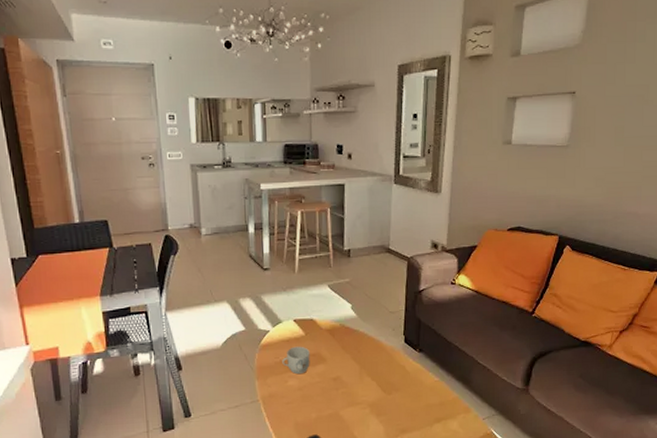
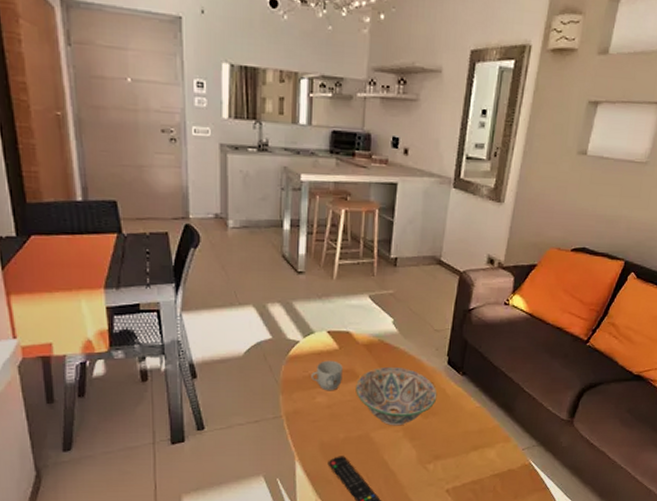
decorative bowl: none [323,348,398,404] -> present [356,366,437,426]

